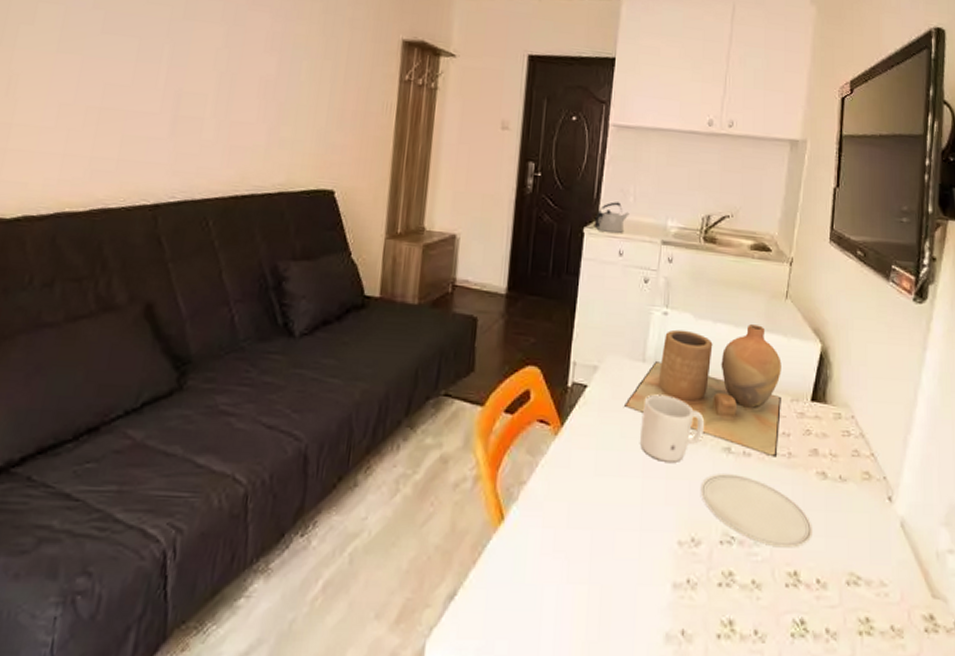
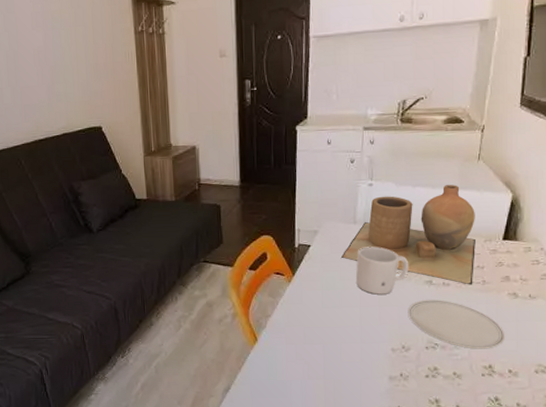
kettle: present [594,202,630,234] -> none [304,101,334,128]

